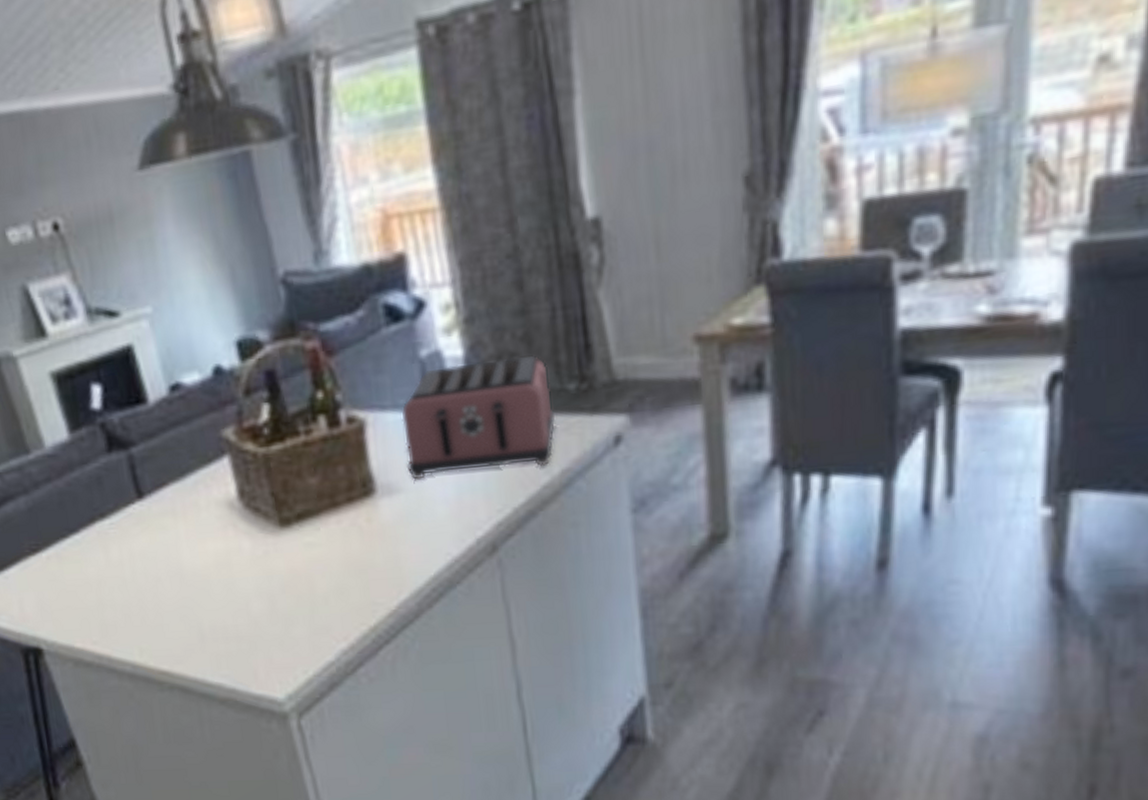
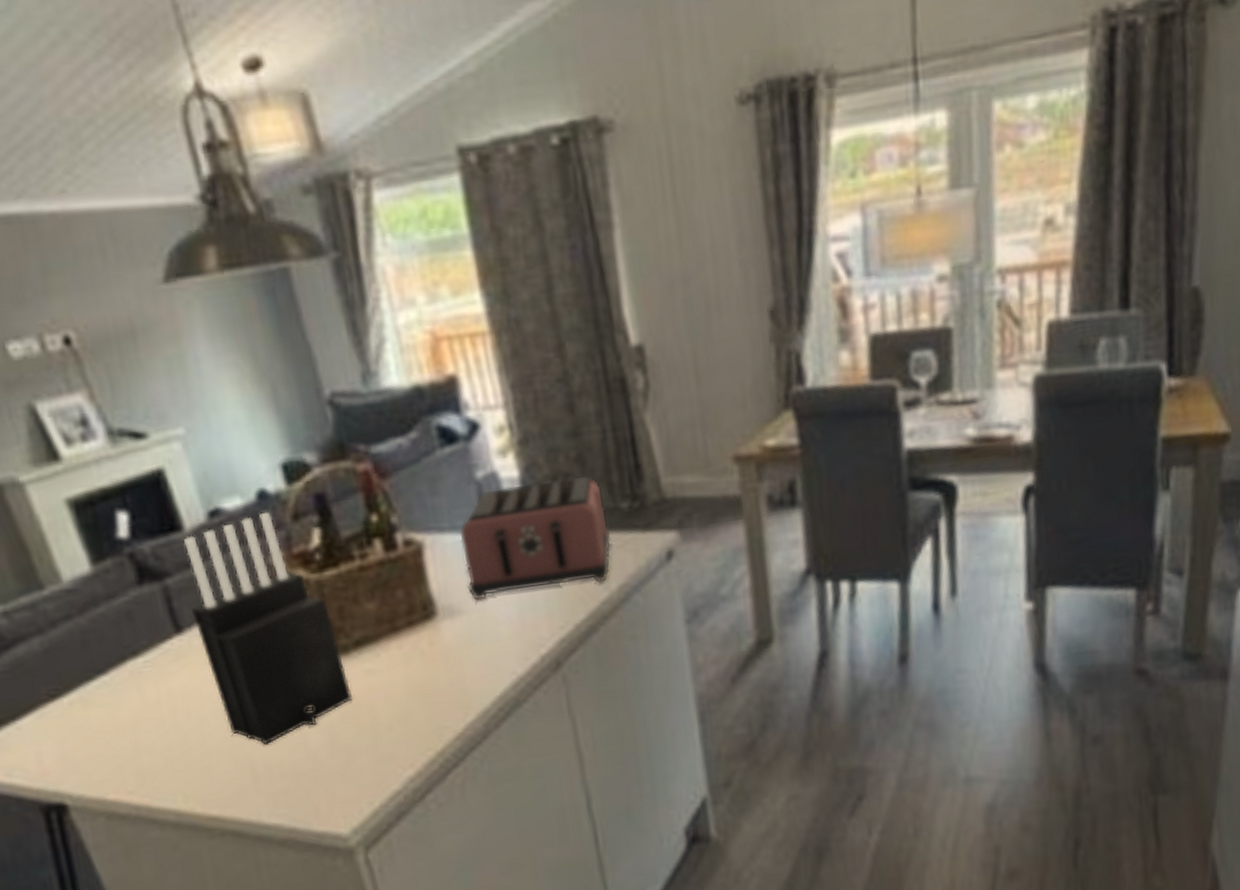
knife block: none [148,387,292,608] -> present [184,511,352,745]

